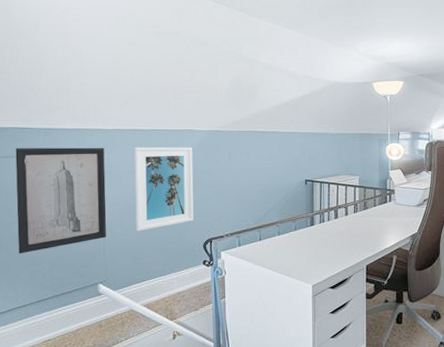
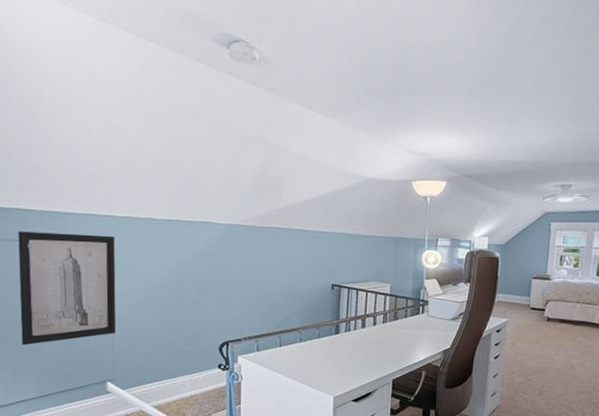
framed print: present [133,146,194,231] -> none [146,237,211,329]

